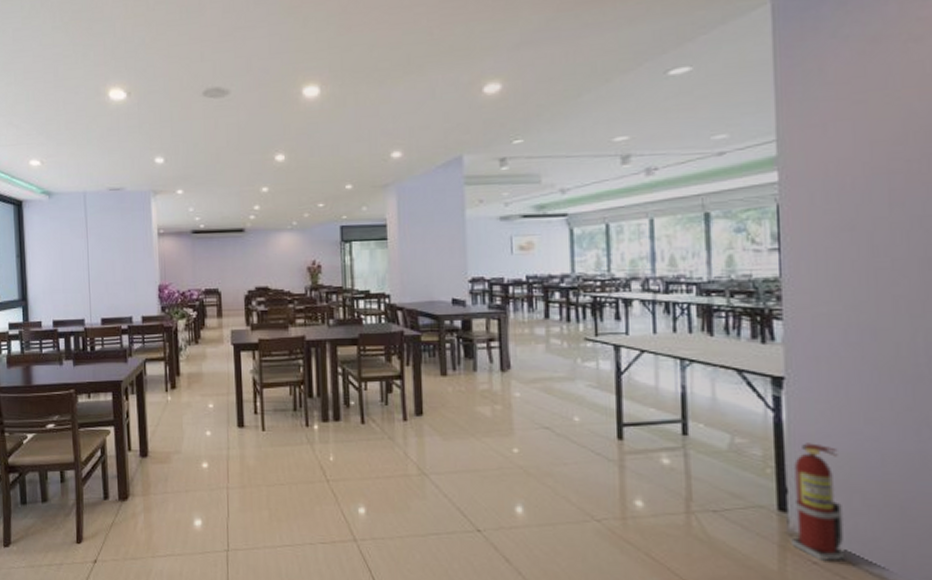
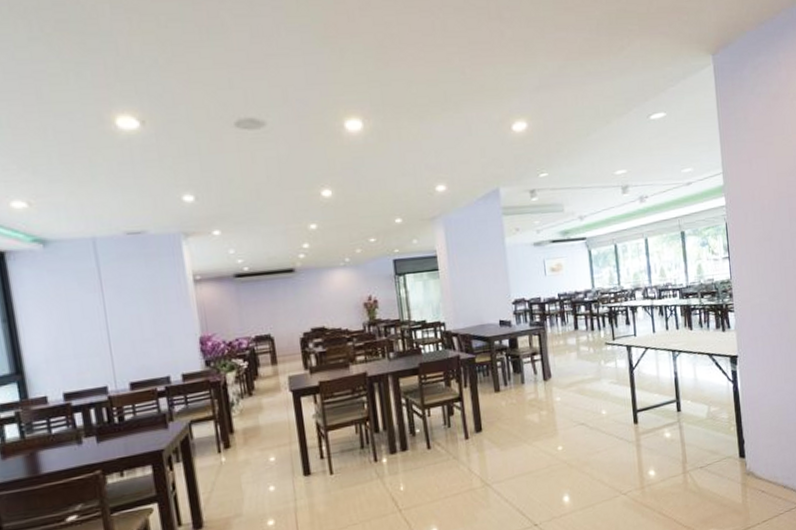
fire extinguisher: present [791,443,845,561] -> none [747,402,779,489]

